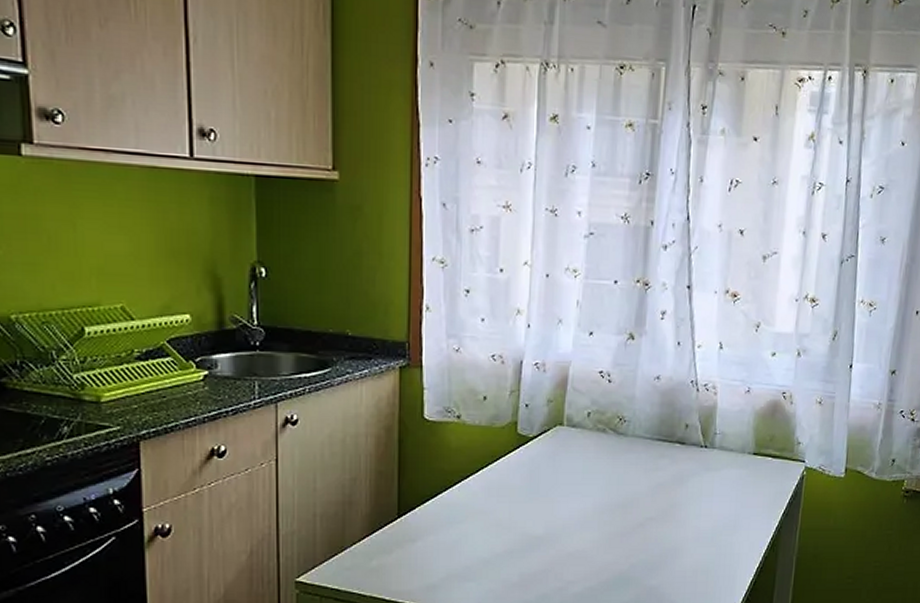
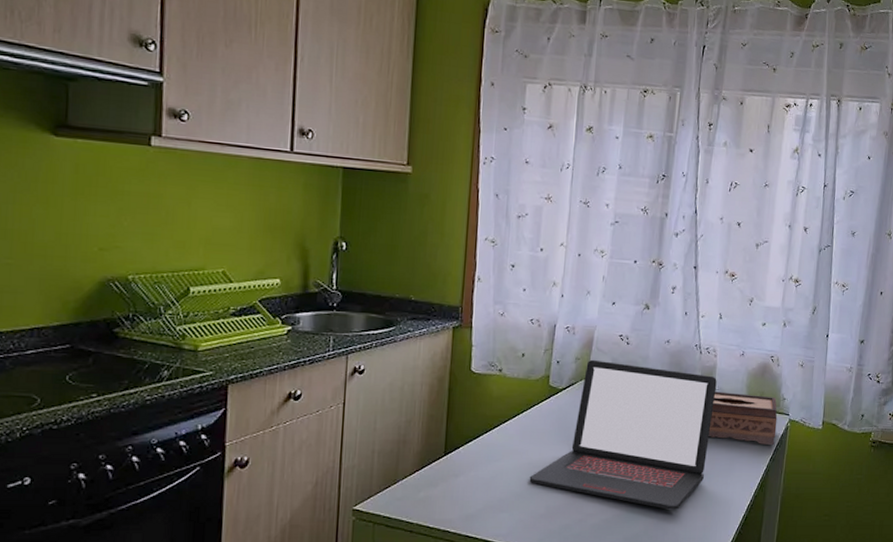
laptop: none [498,401,718,575] -> present [529,359,717,510]
tissue box: none [708,436,791,498] -> present [708,391,778,446]

